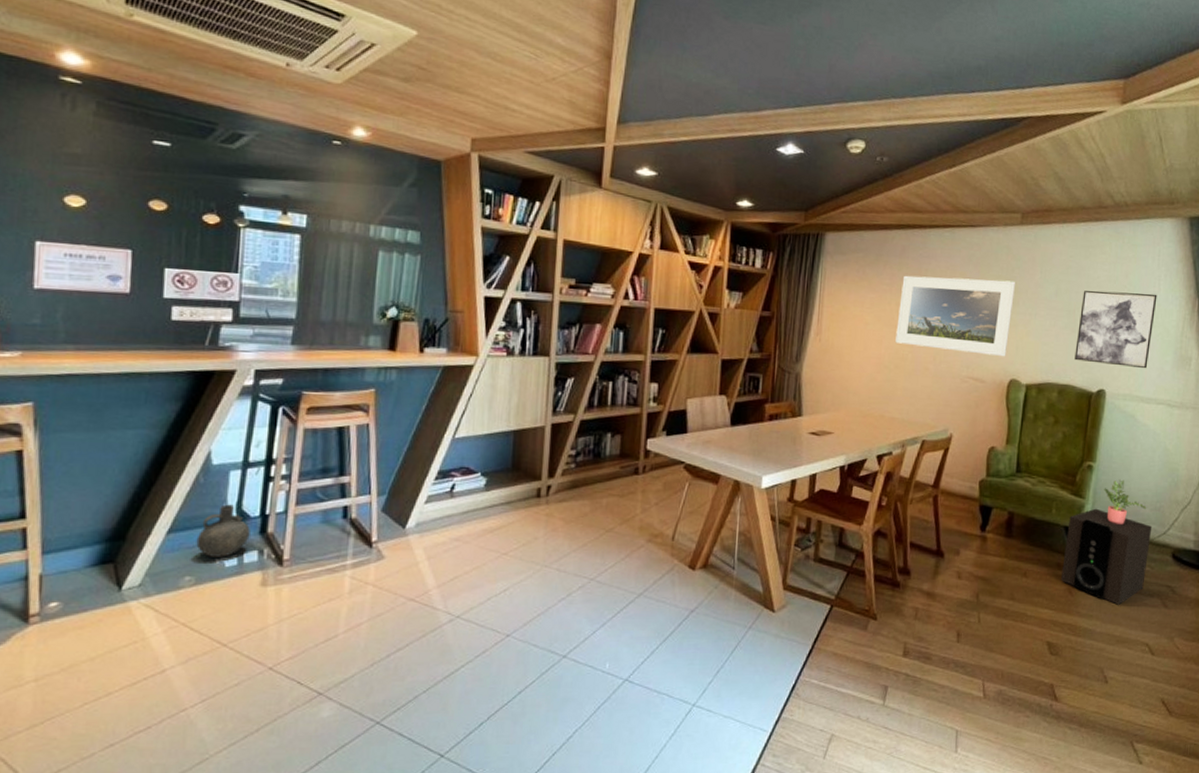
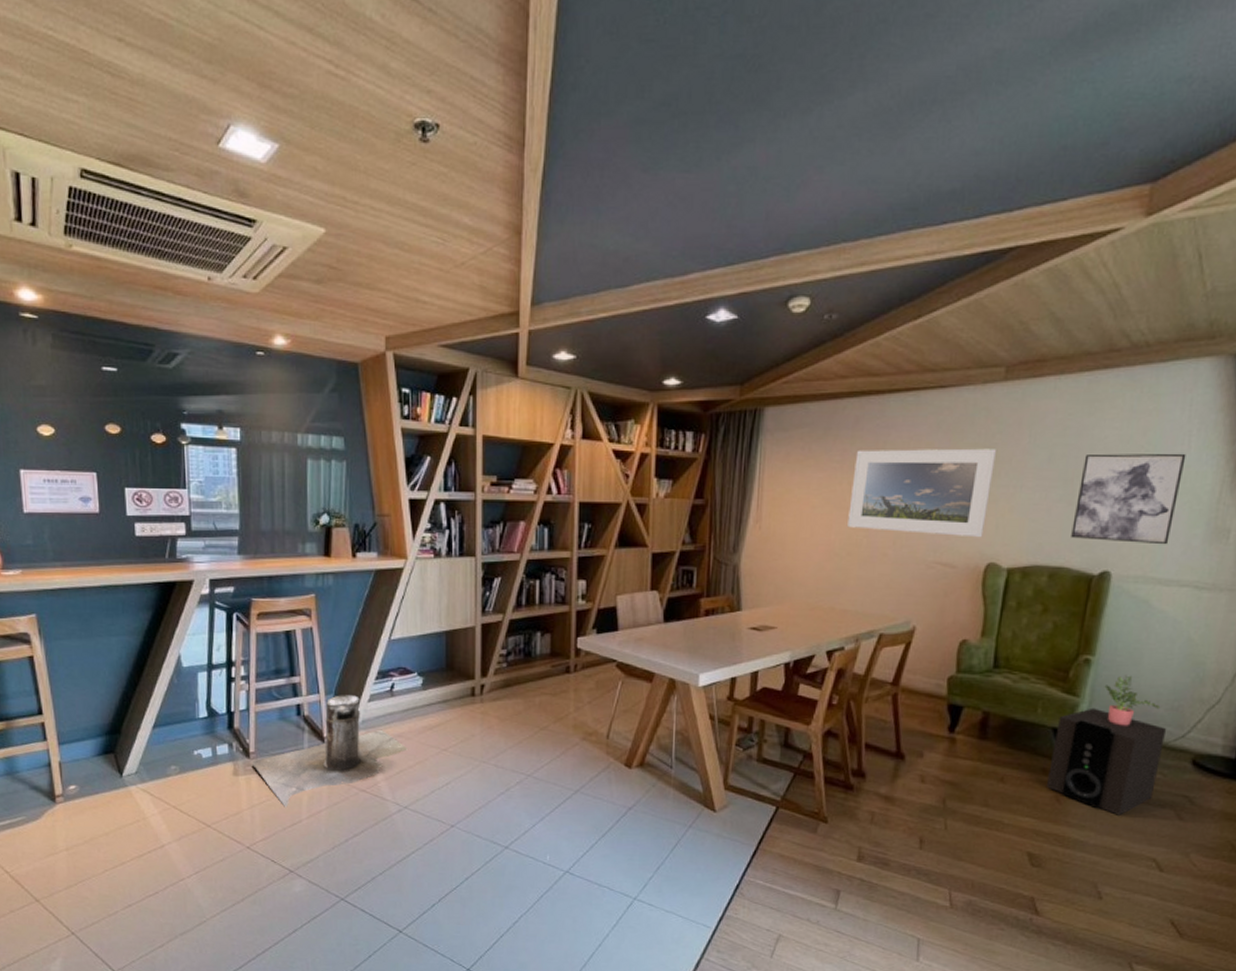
ceramic jug: present [196,504,250,558] -> none [177,702,220,750]
trash can: none [284,496,465,622] -> present [251,695,408,809]

